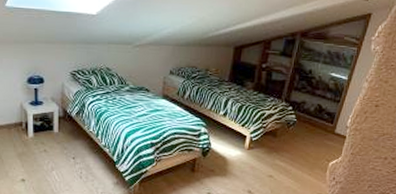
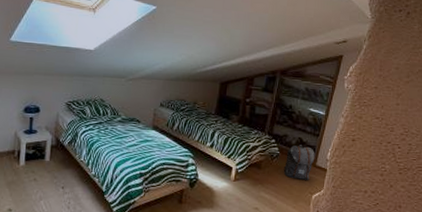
backpack: none [300,112,335,147] -> present [283,145,315,180]

